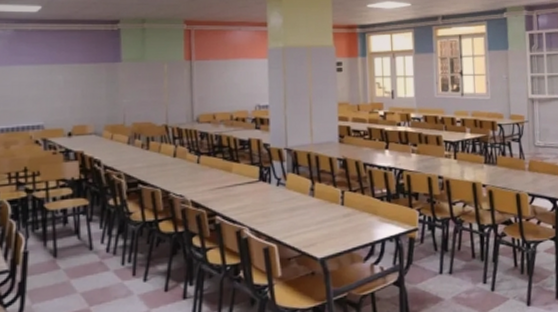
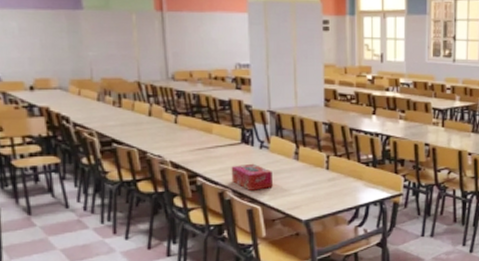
tissue box: none [249,200,289,228] -> present [231,163,273,191]

